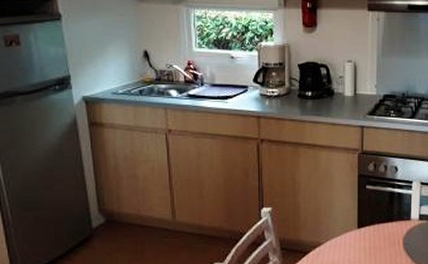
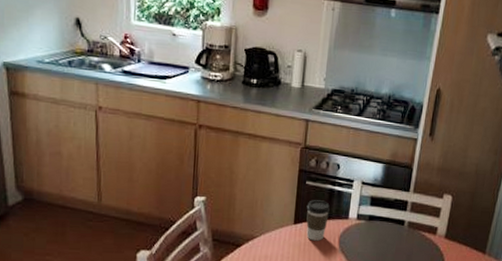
coffee cup: none [368,203,392,244] -> present [306,200,331,241]

